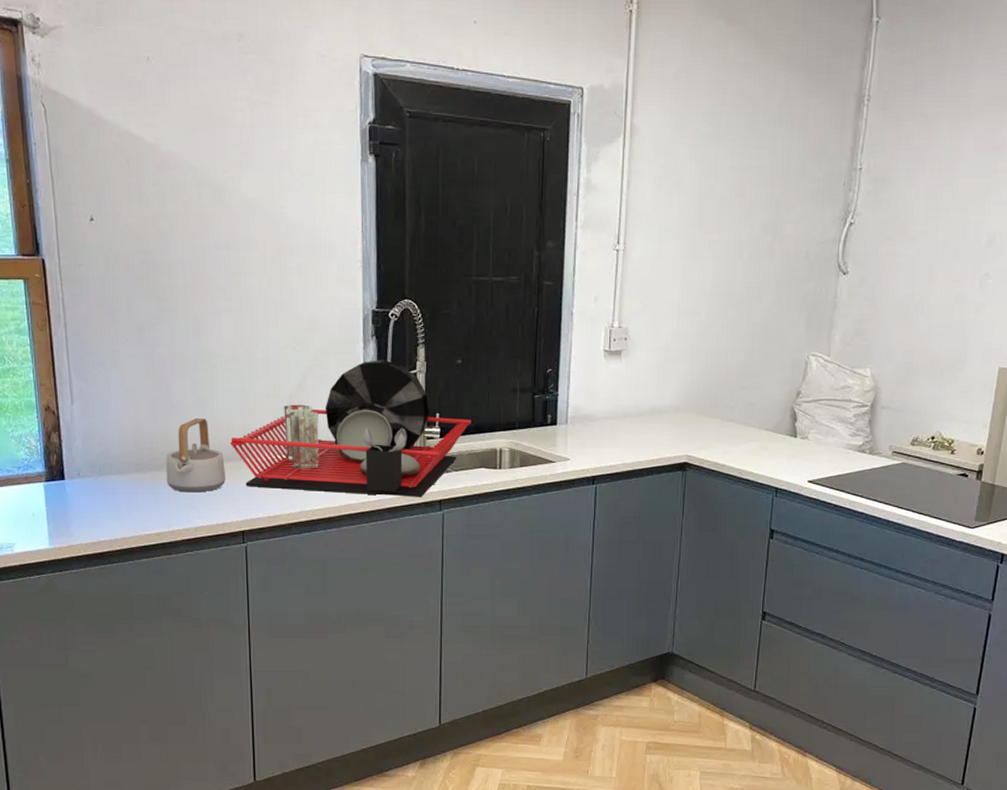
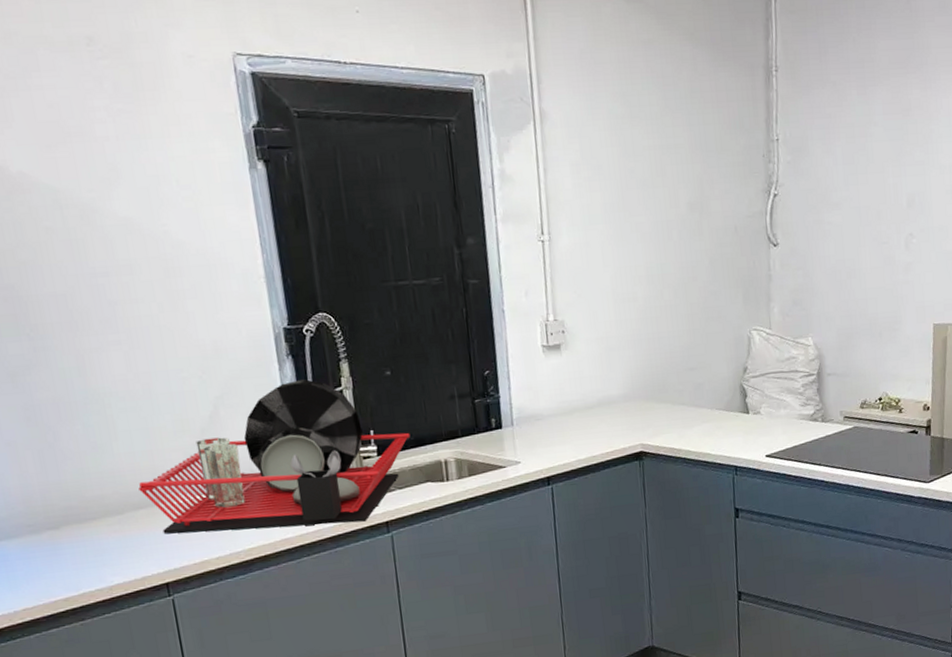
teapot: present [165,417,226,493] -> none [64,465,139,550]

